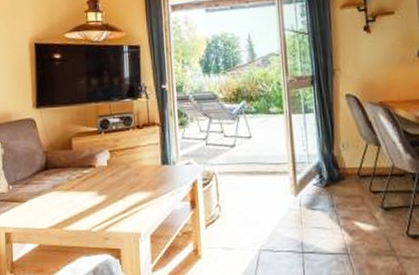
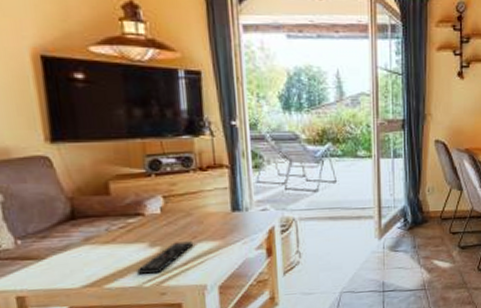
remote control: none [87,191,131,219] -> present [135,241,194,274]

